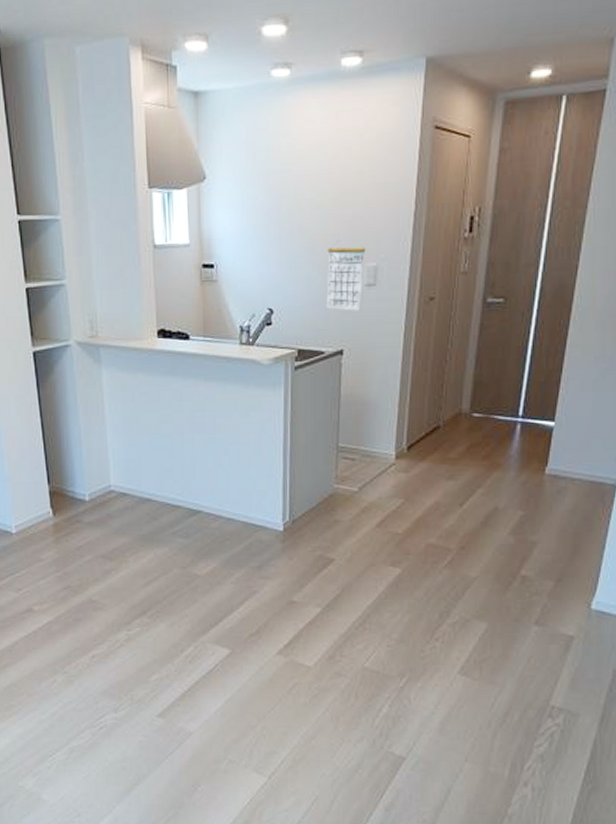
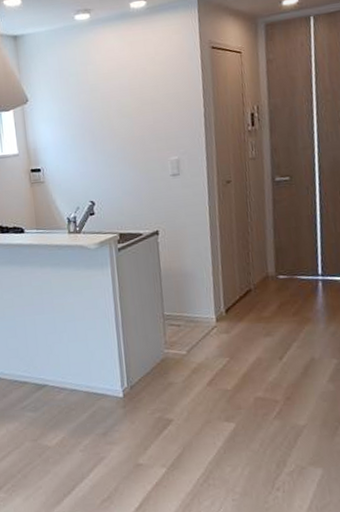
calendar: present [326,247,366,311] -> none [135,144,170,198]

